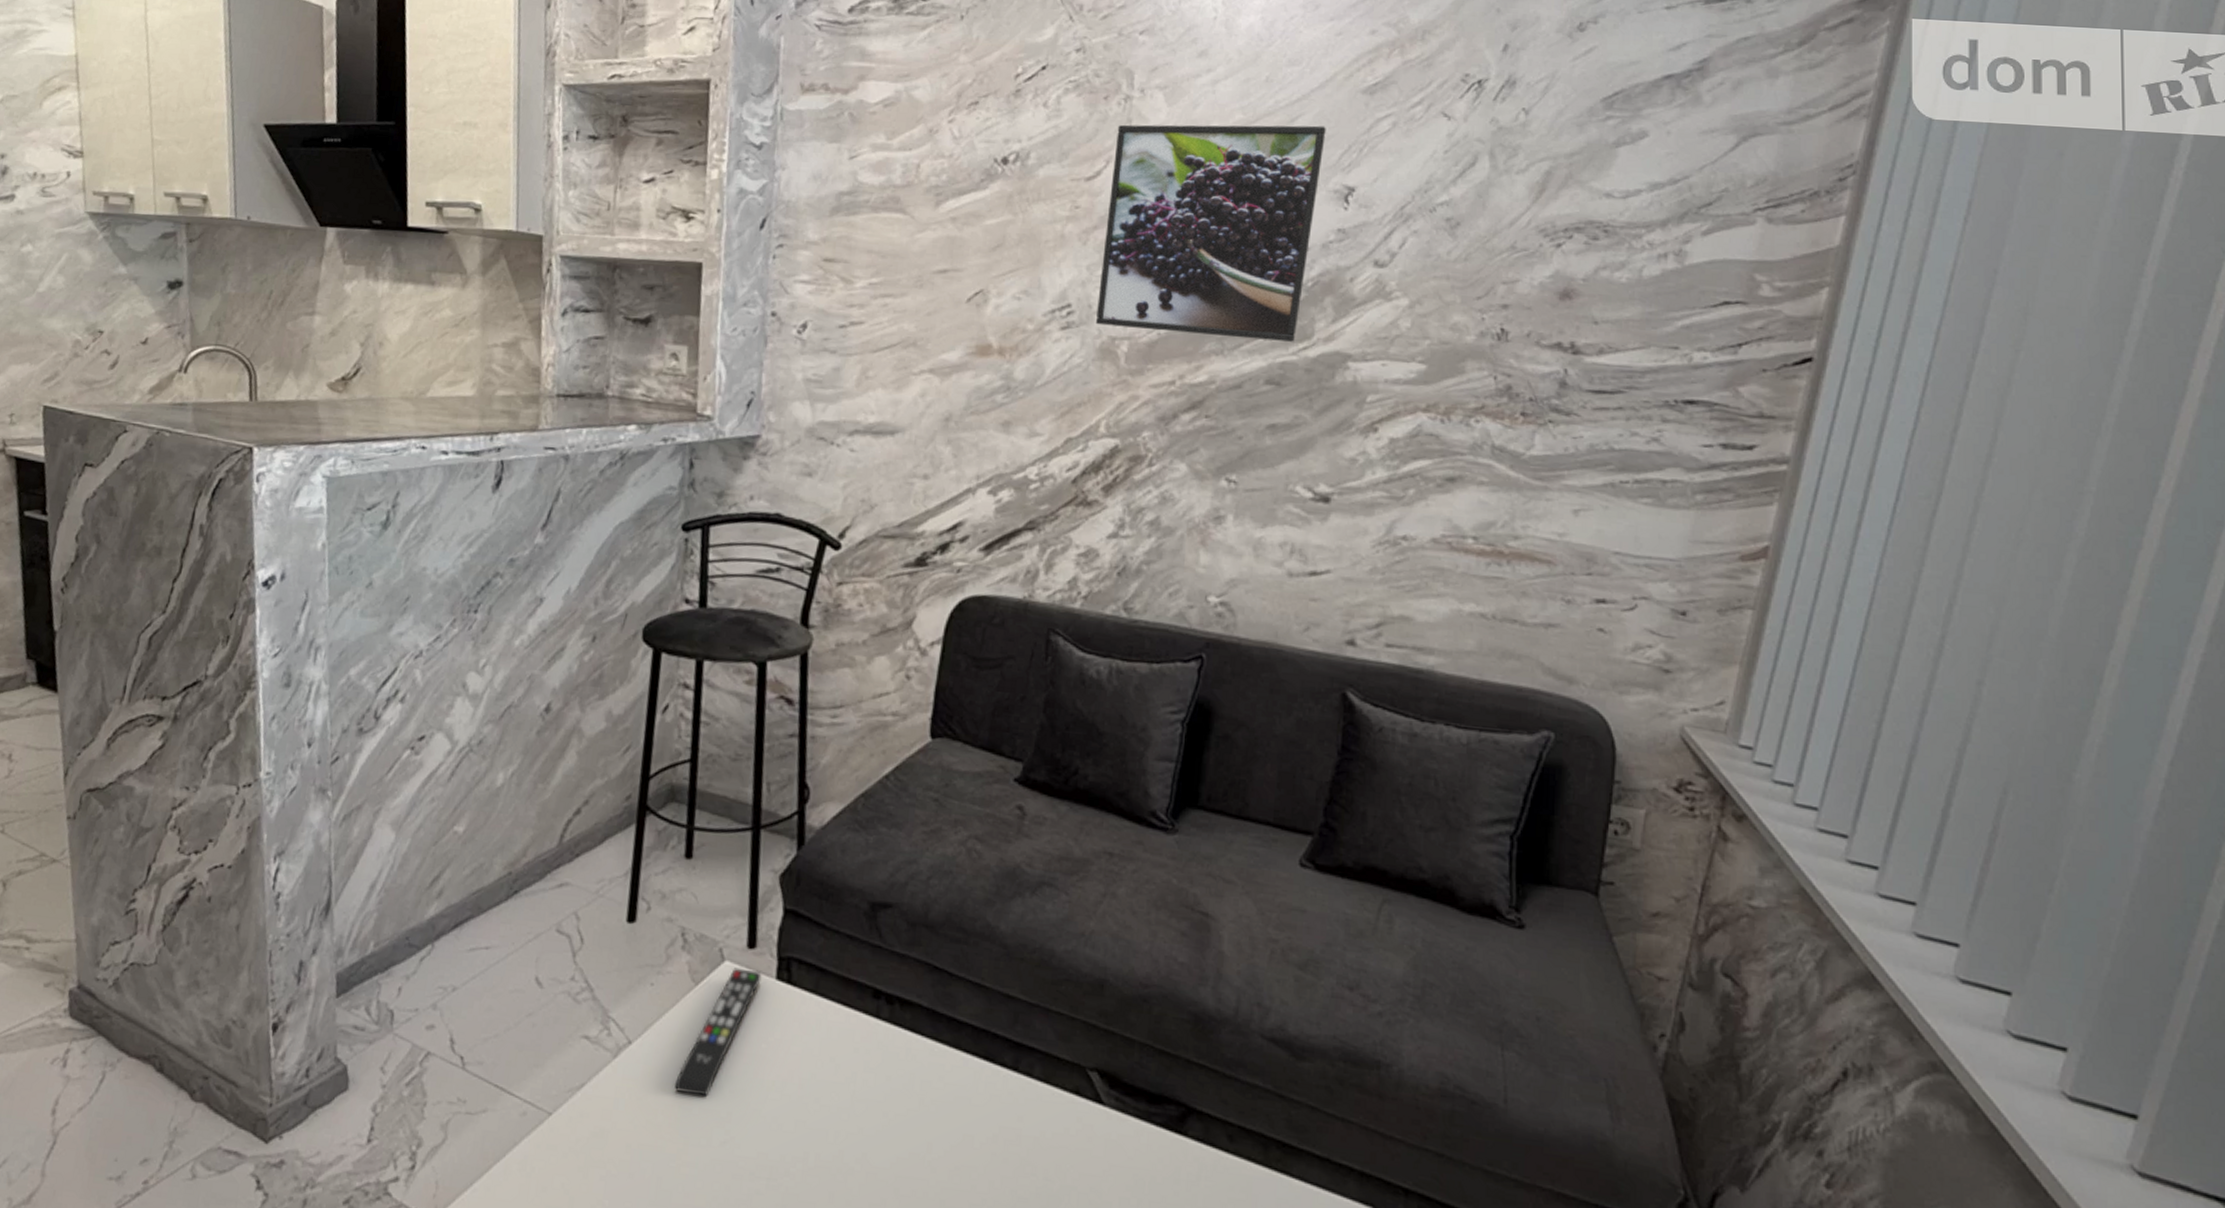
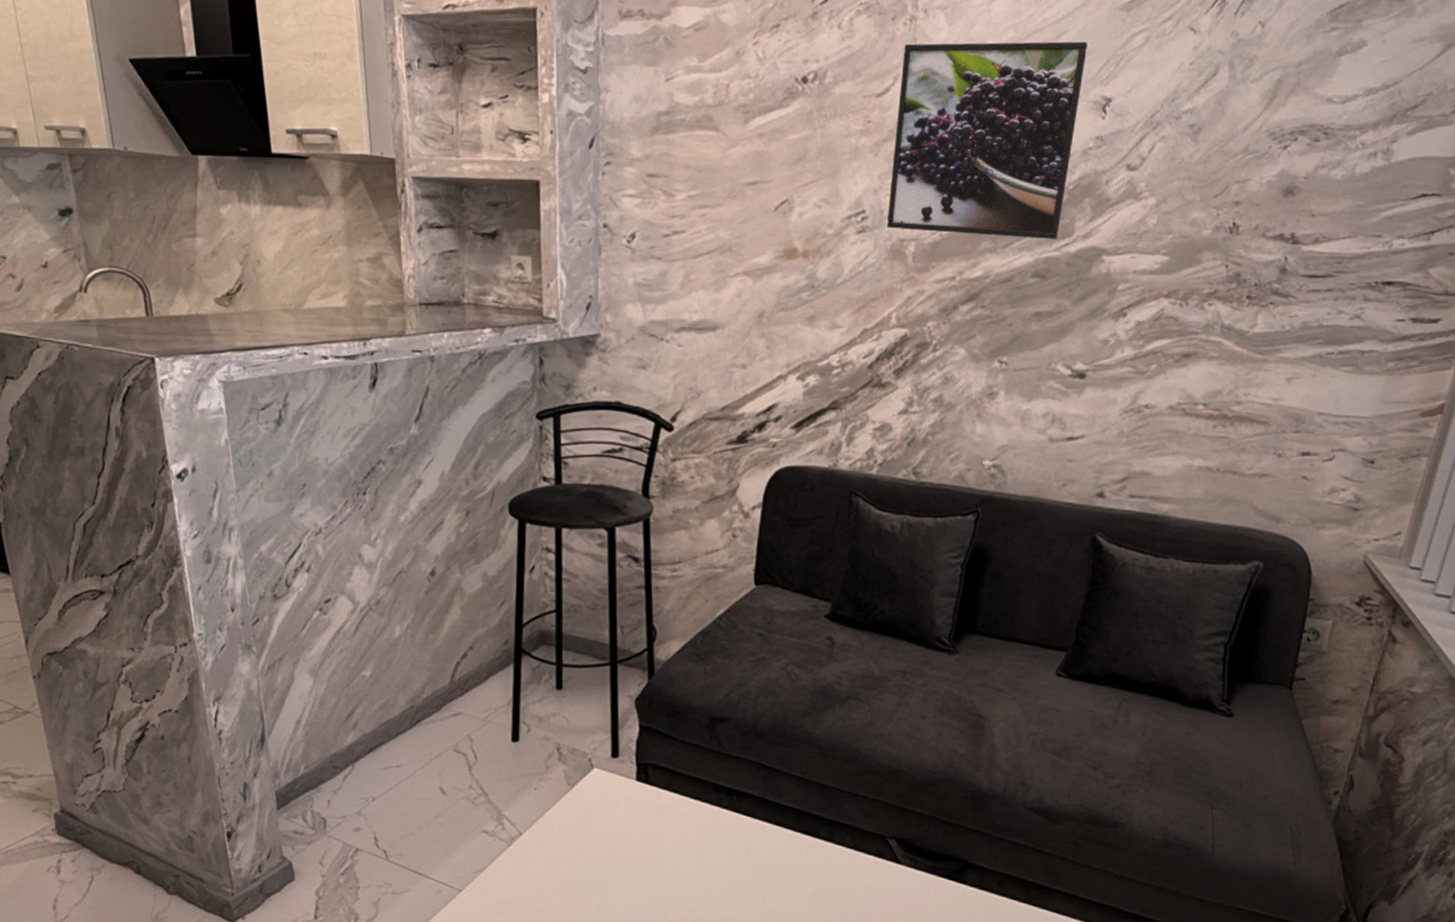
remote control: present [674,967,762,1096] -> none [558,773,624,872]

